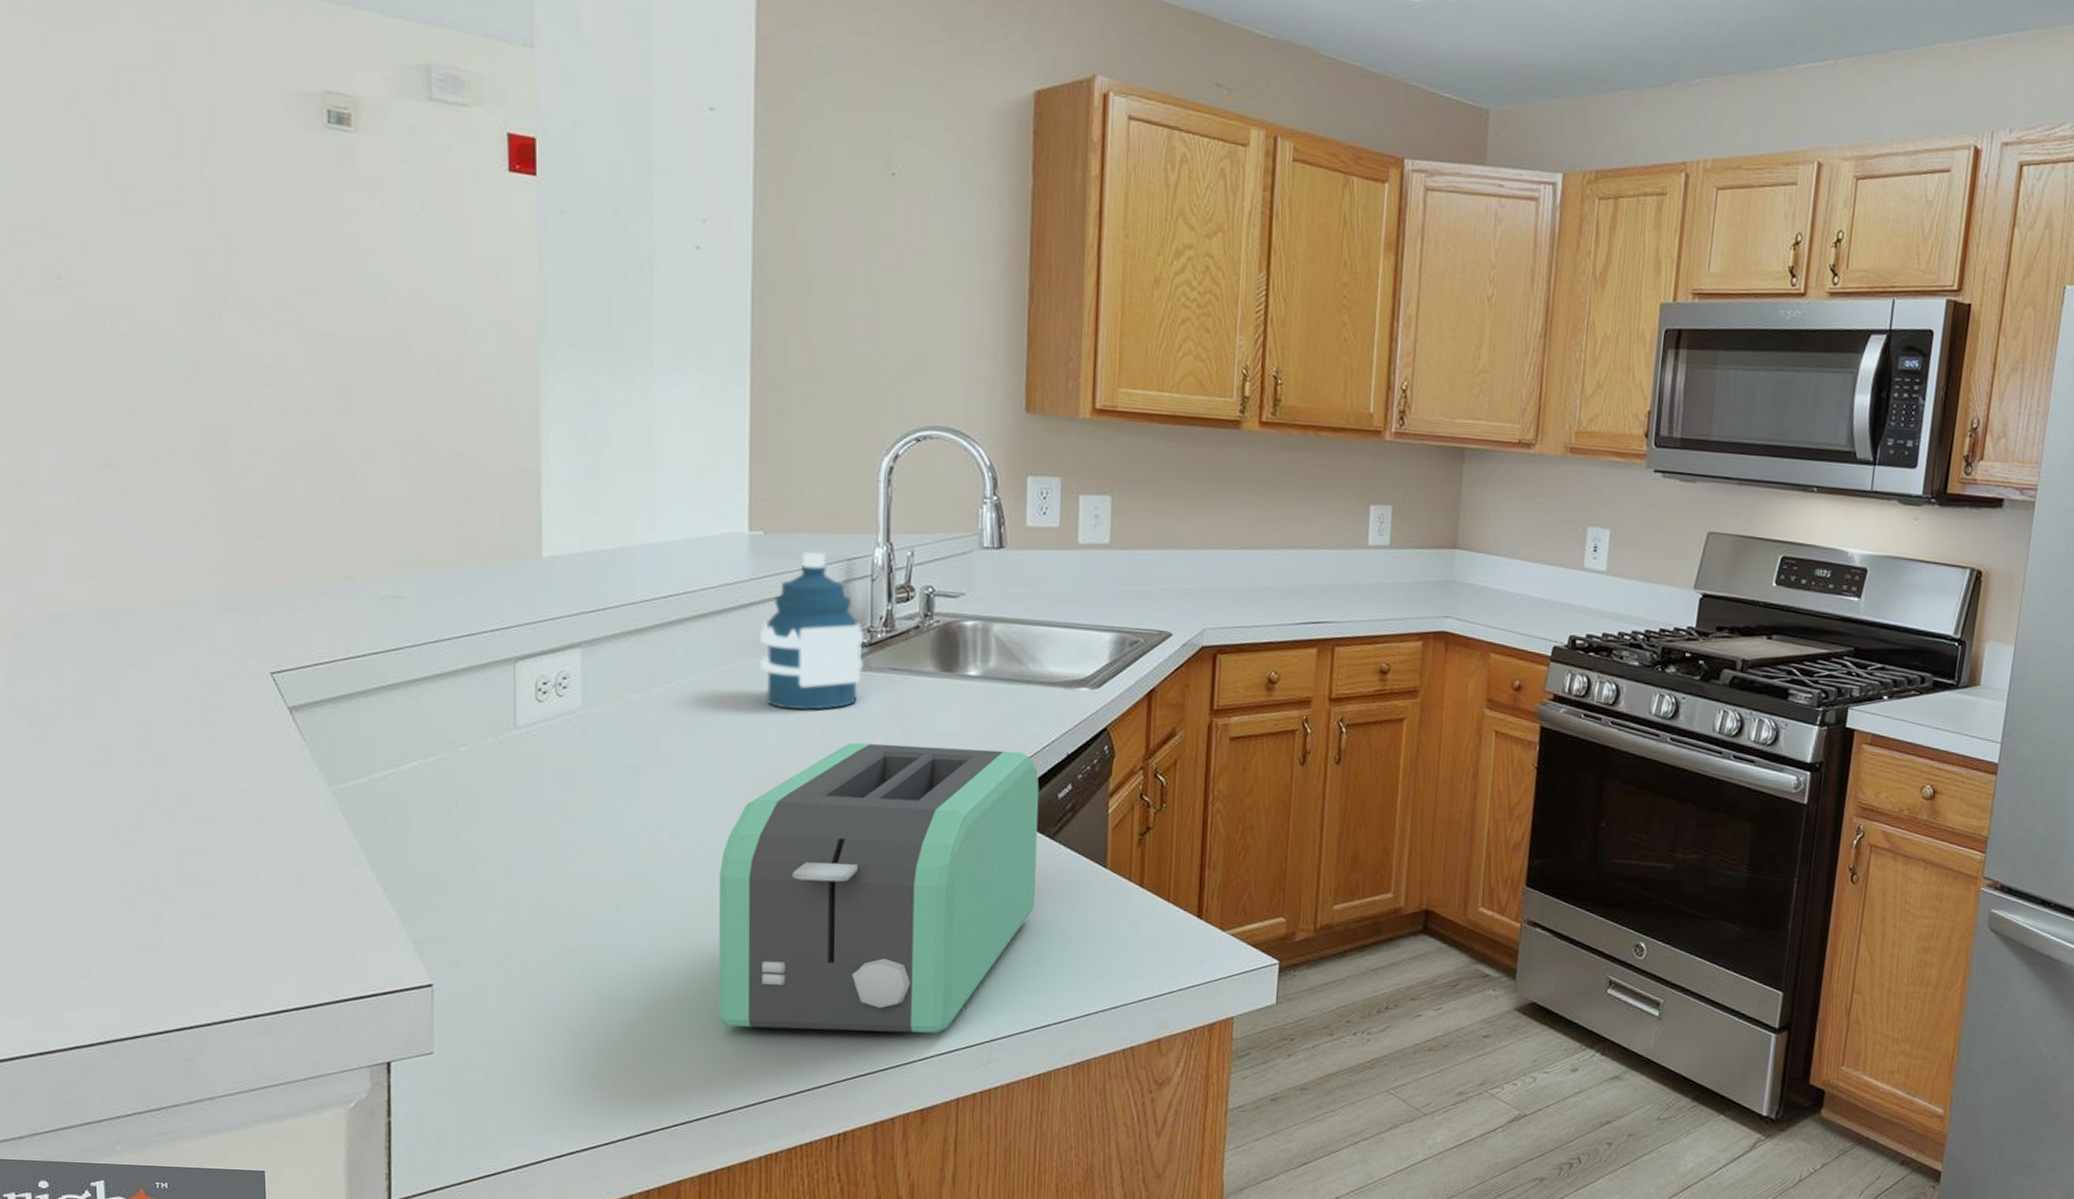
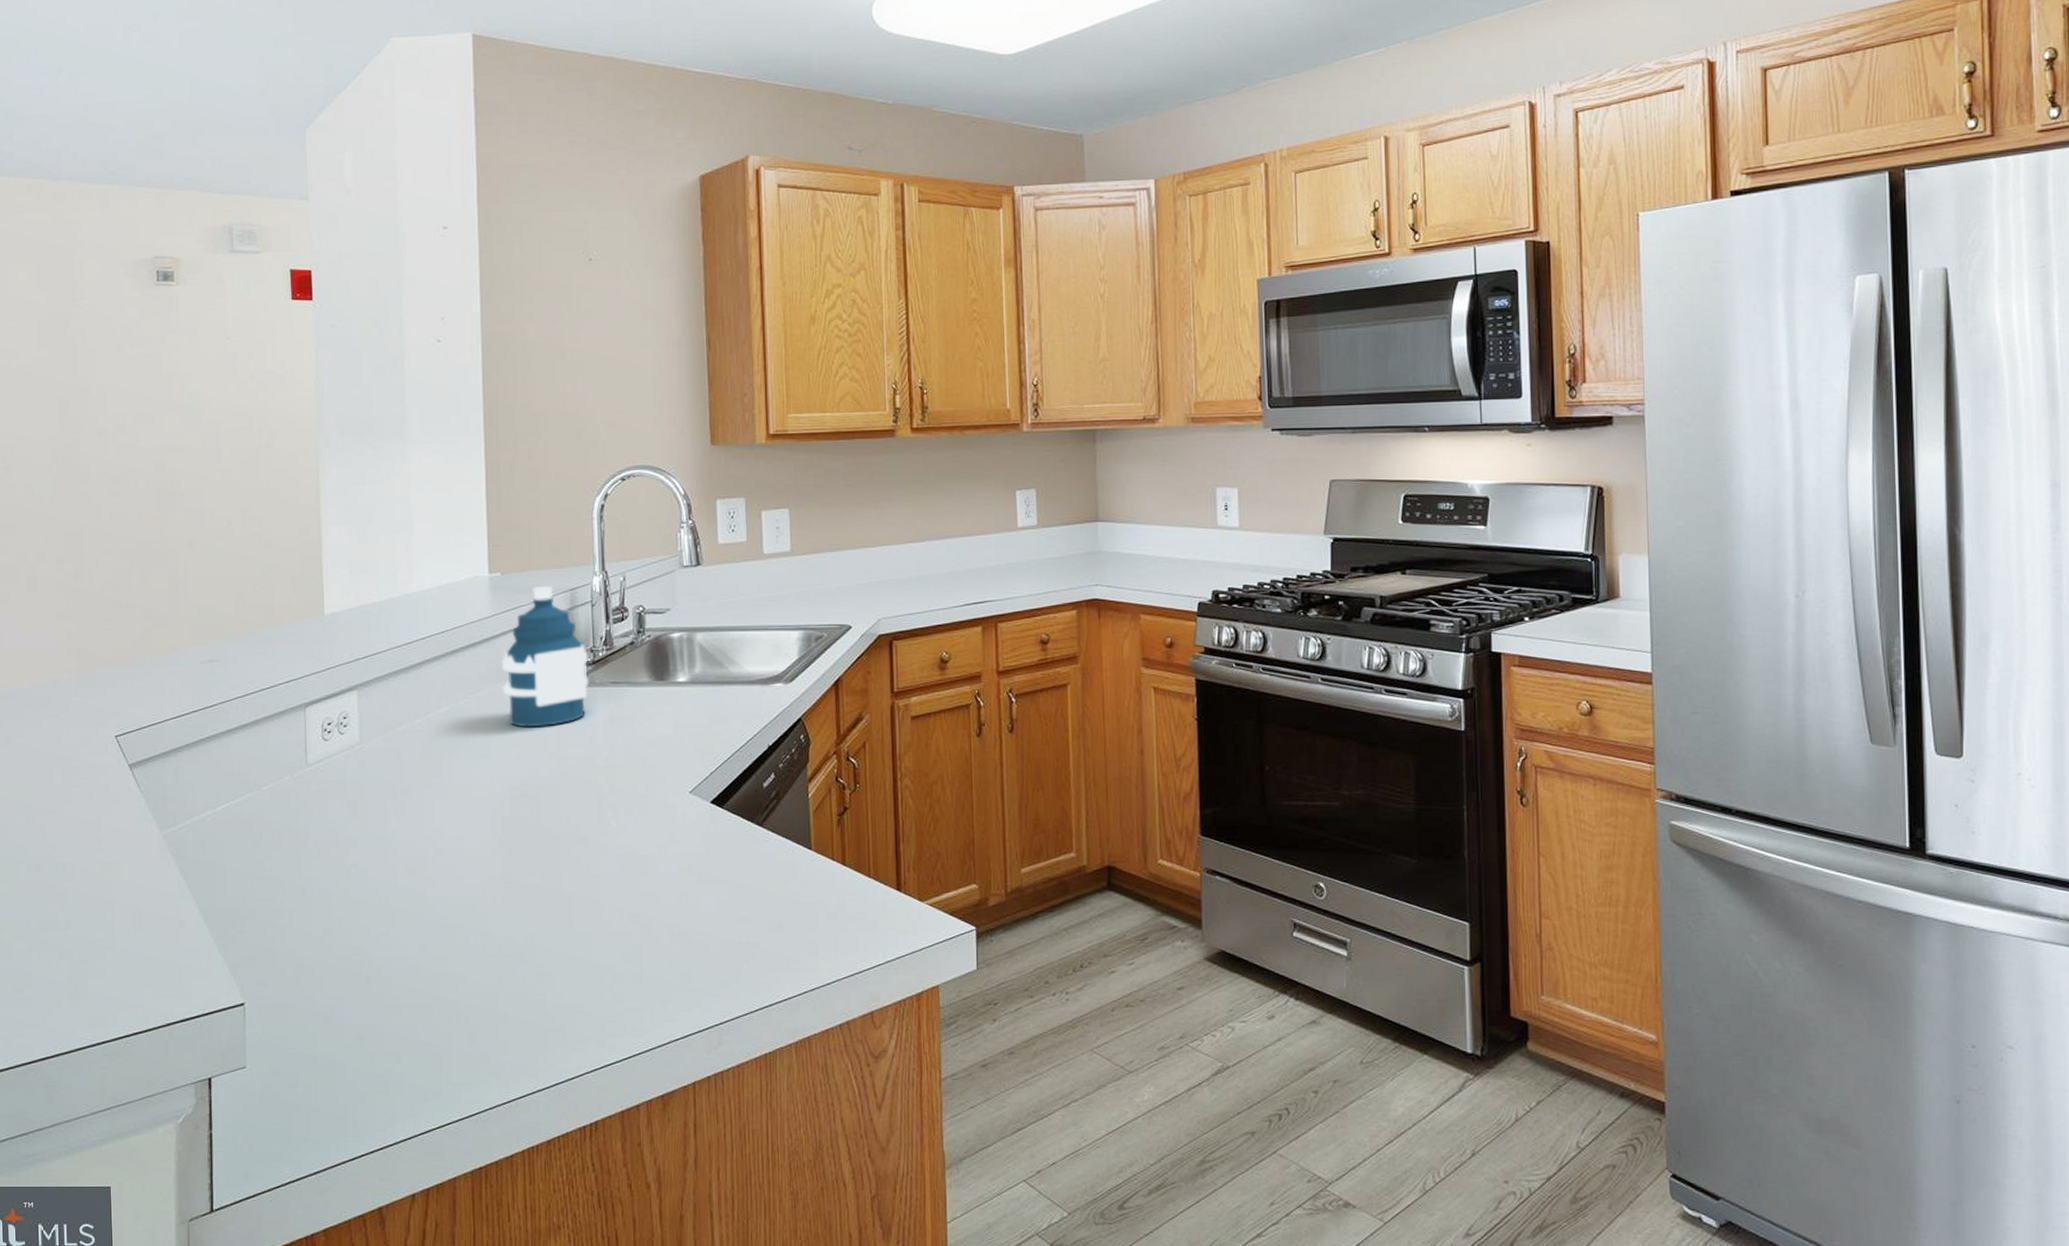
toaster: present [718,743,1040,1033] -> none [477,747,750,1025]

